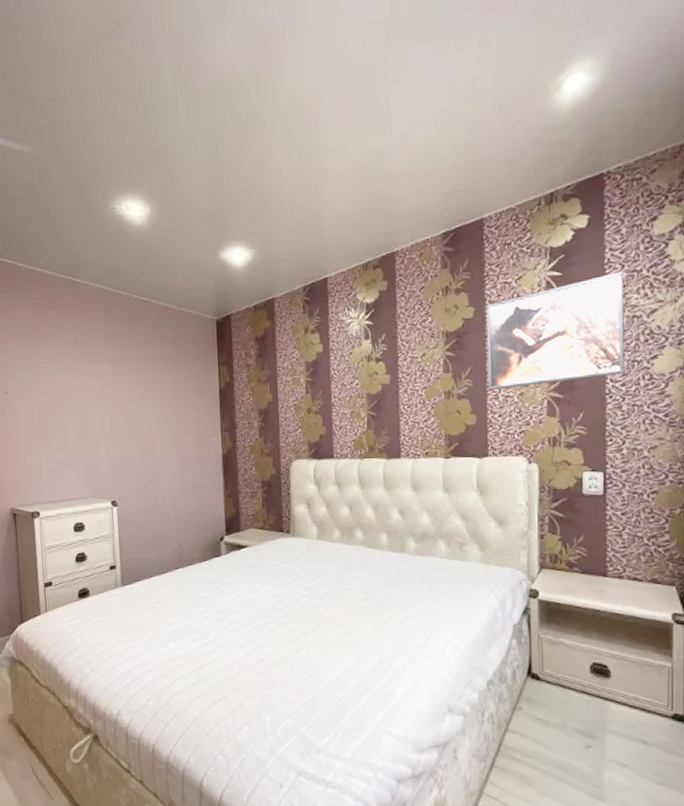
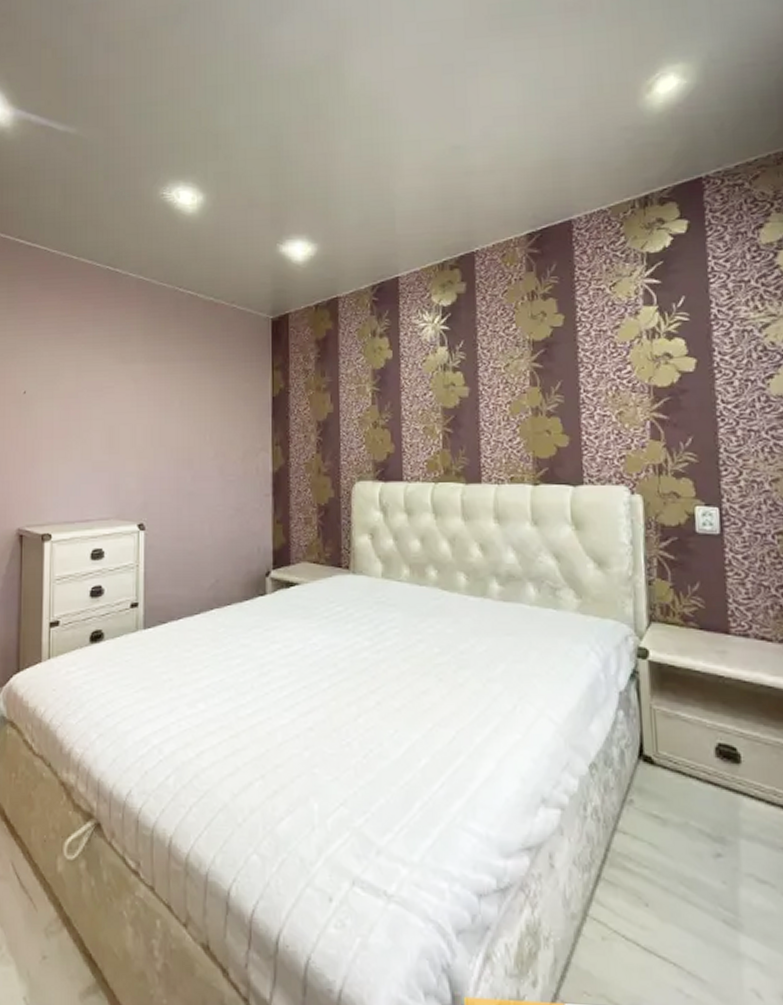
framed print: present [486,271,625,390] -> none [577,281,738,407]

